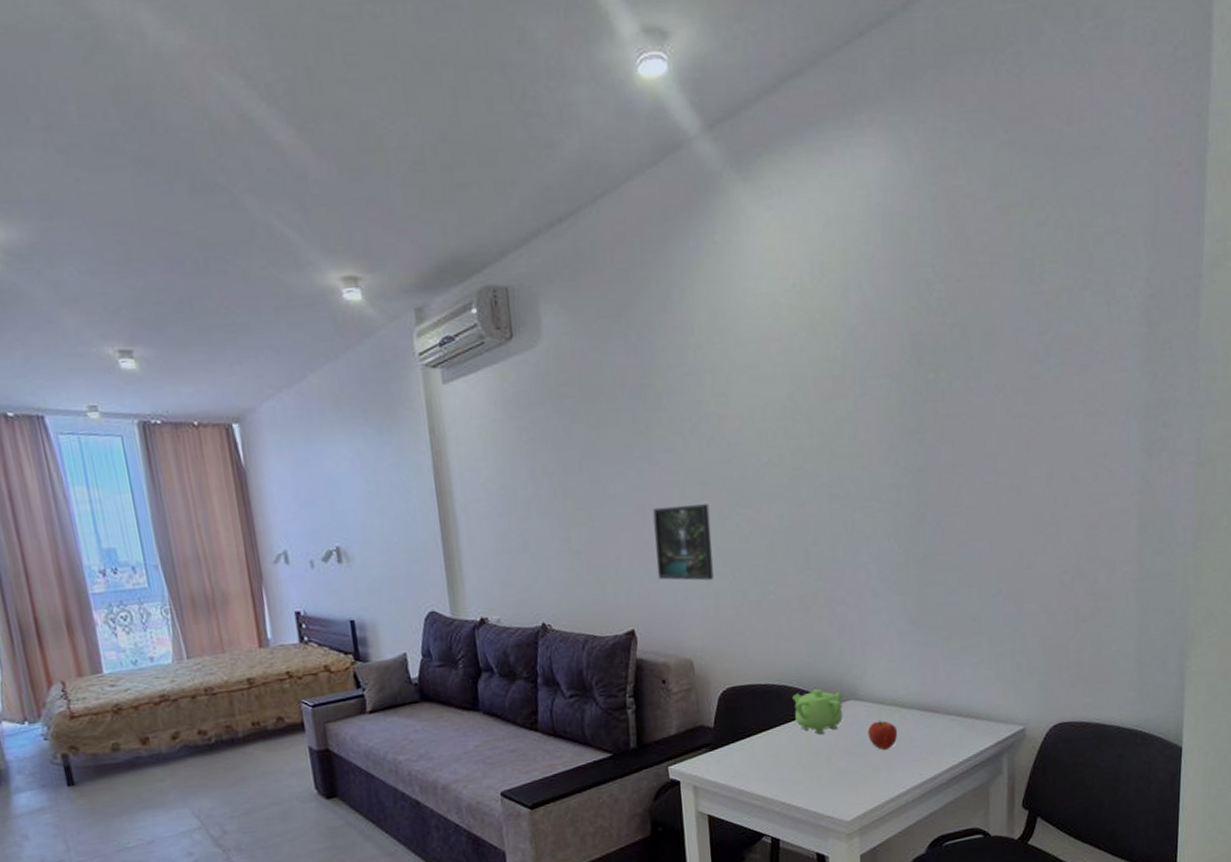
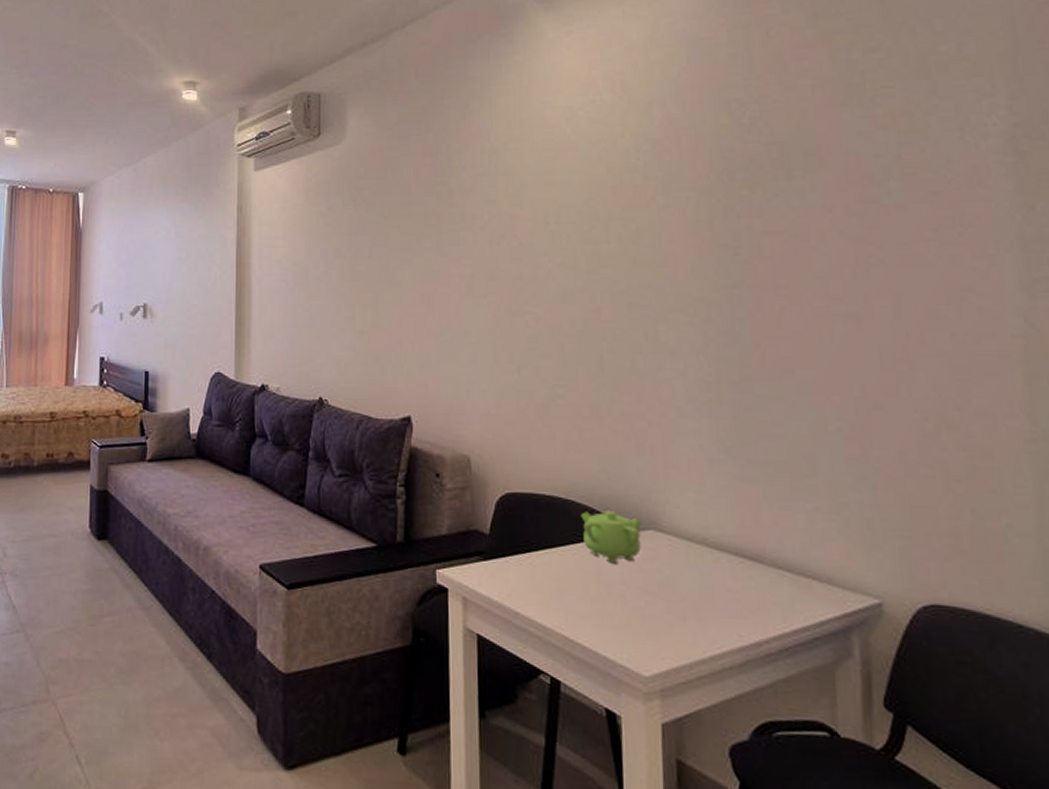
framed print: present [653,504,714,581] -> none [438,297,498,376]
fruit: present [867,720,898,750] -> none [671,560,710,597]

